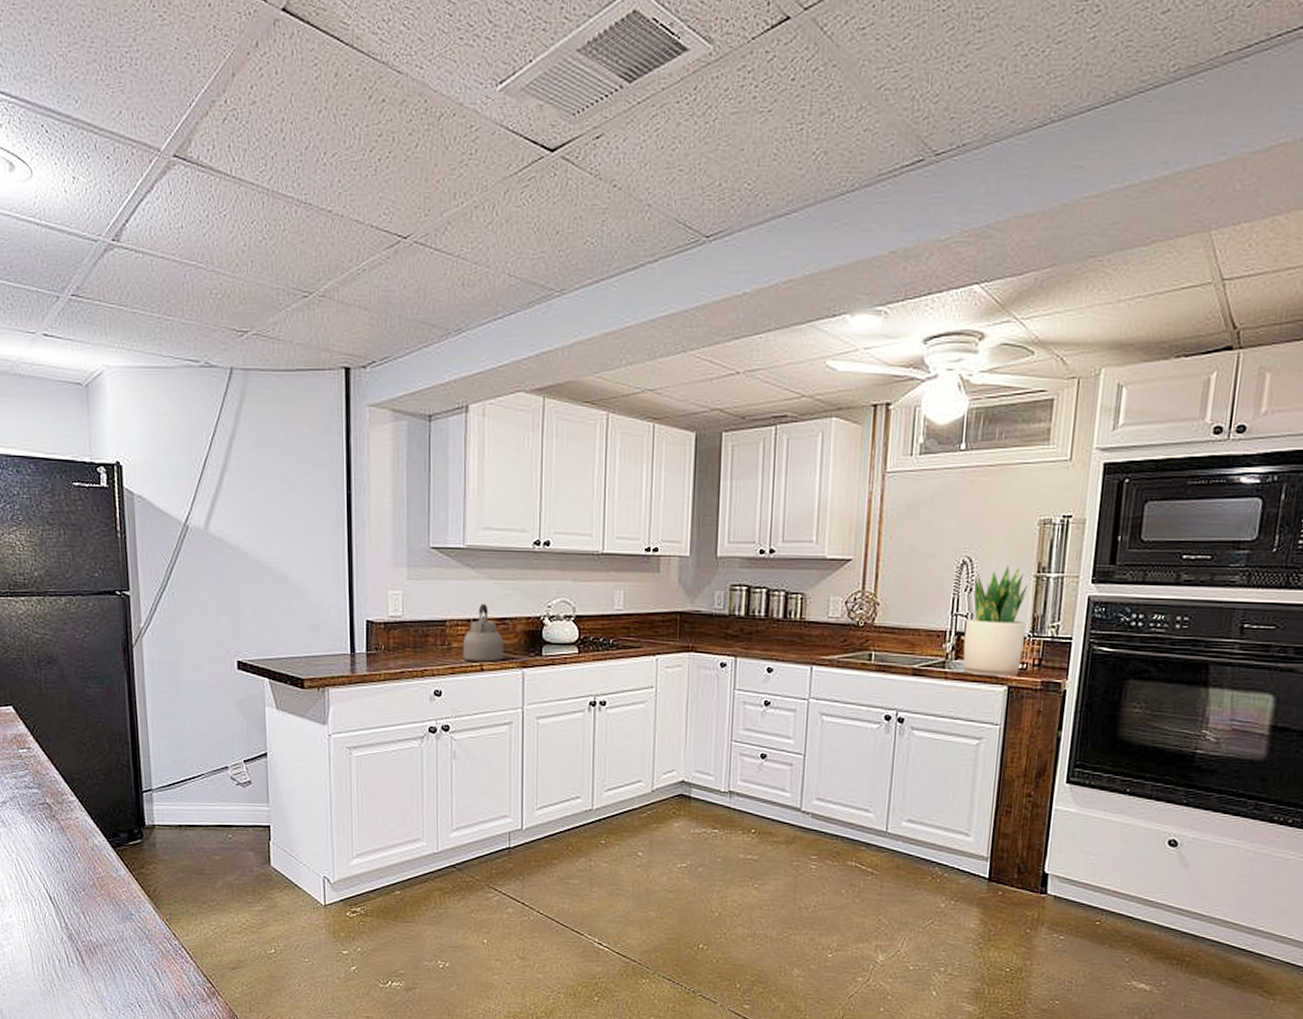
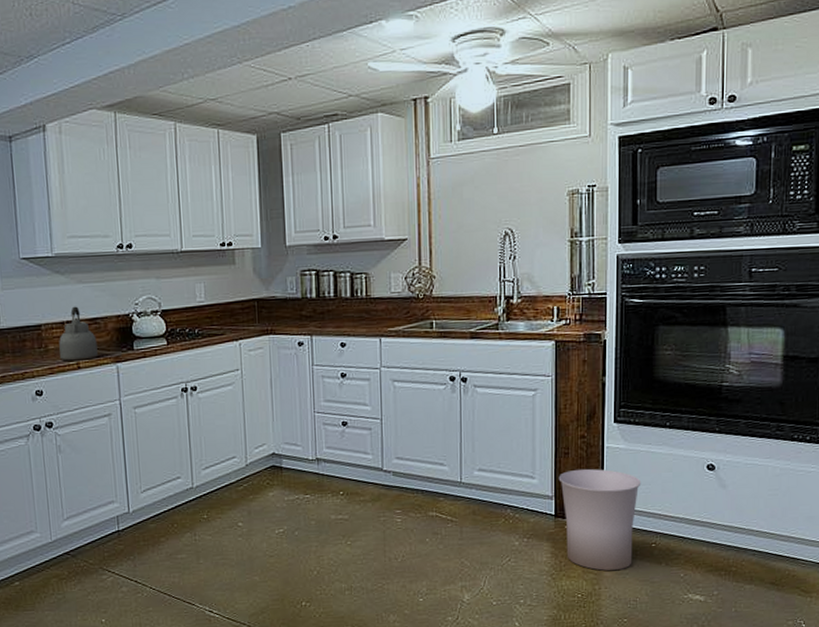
planter: present [963,566,1029,677] -> none [512,234,565,334]
waste bin: none [996,831,1091,946] -> present [558,469,641,571]

